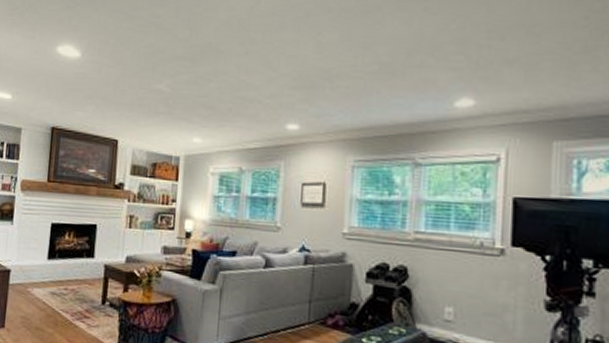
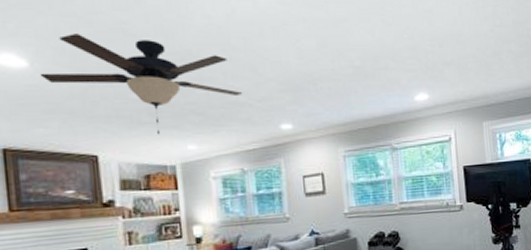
ceiling fan: none [87,28,254,125] -> present [40,34,243,135]

